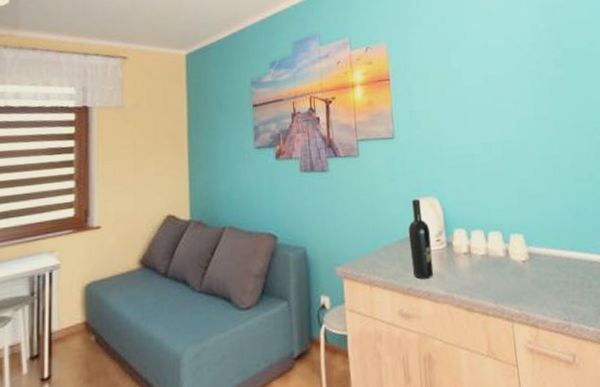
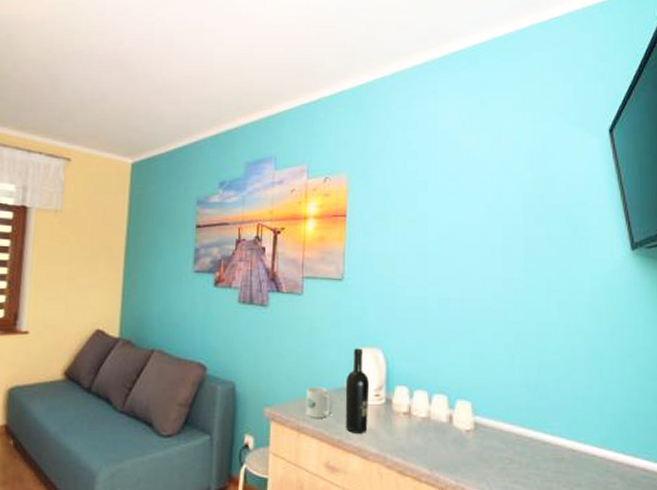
mug: none [372,239,400,271] -> present [305,386,333,418]

